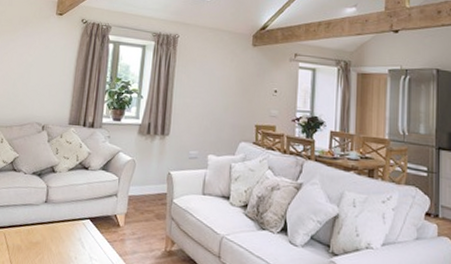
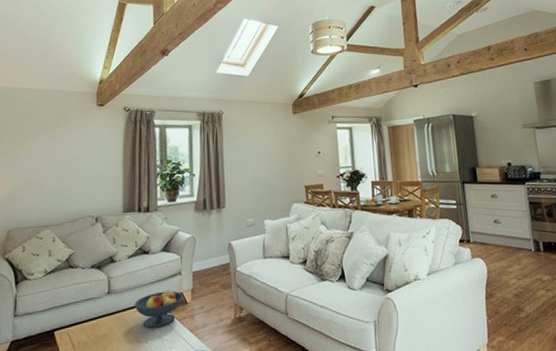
fruit bowl: none [68,209,116,246] -> present [134,289,183,328]

